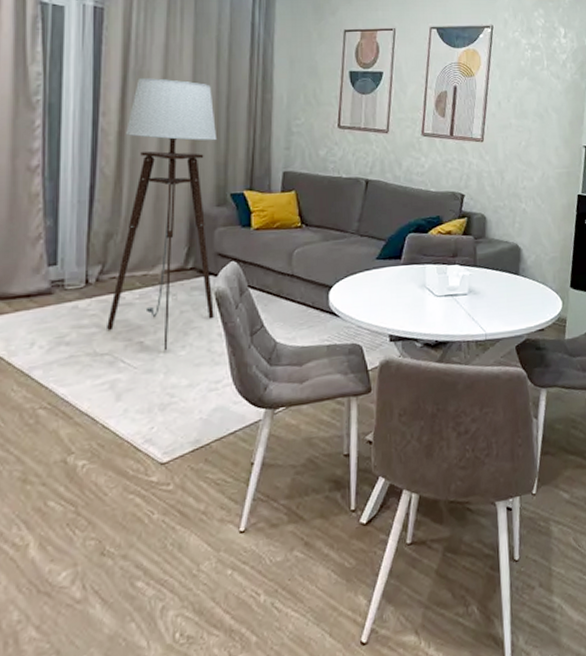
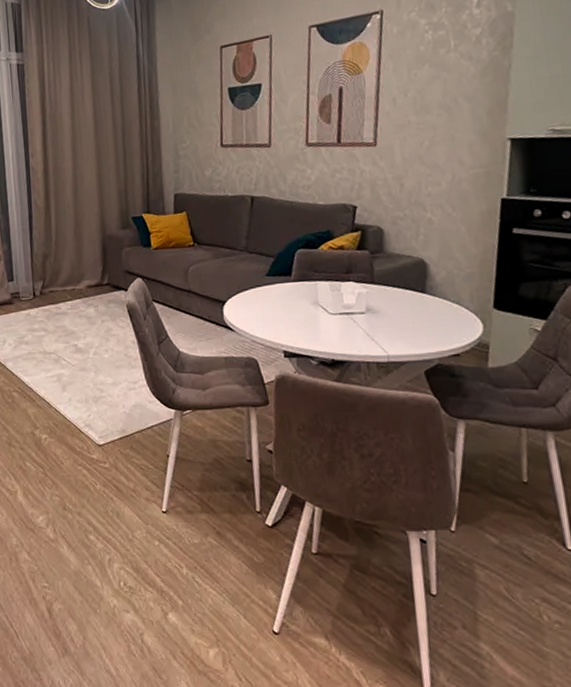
floor lamp: present [107,78,218,351] -> none [48,118,128,353]

